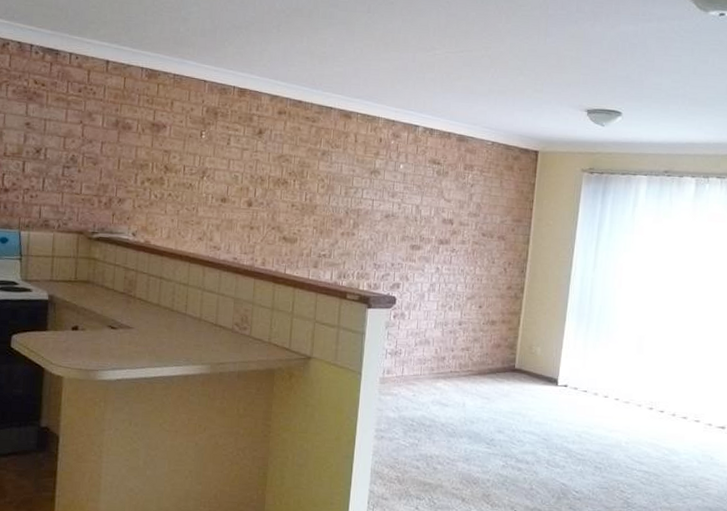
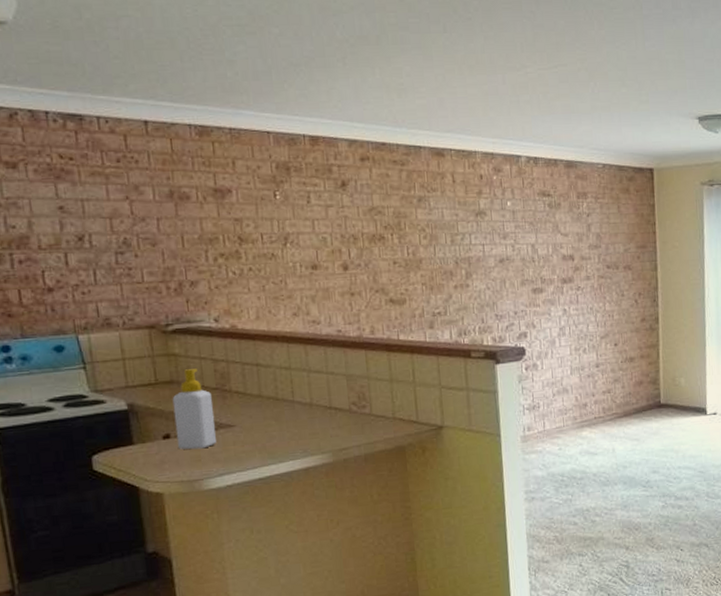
soap bottle: none [82,273,118,344] -> present [172,369,216,450]

